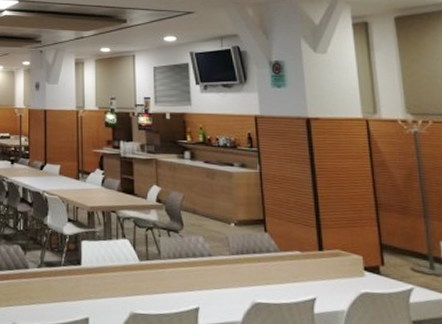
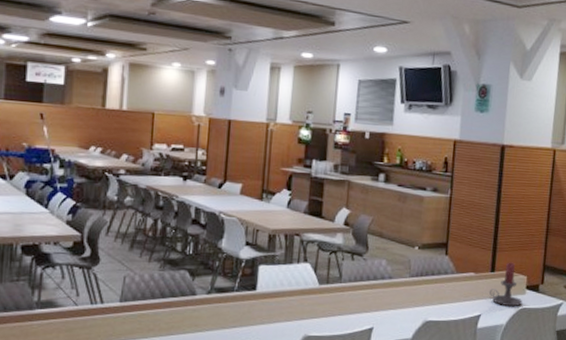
candle holder: none [320,240,363,291] -> present [488,262,523,307]

